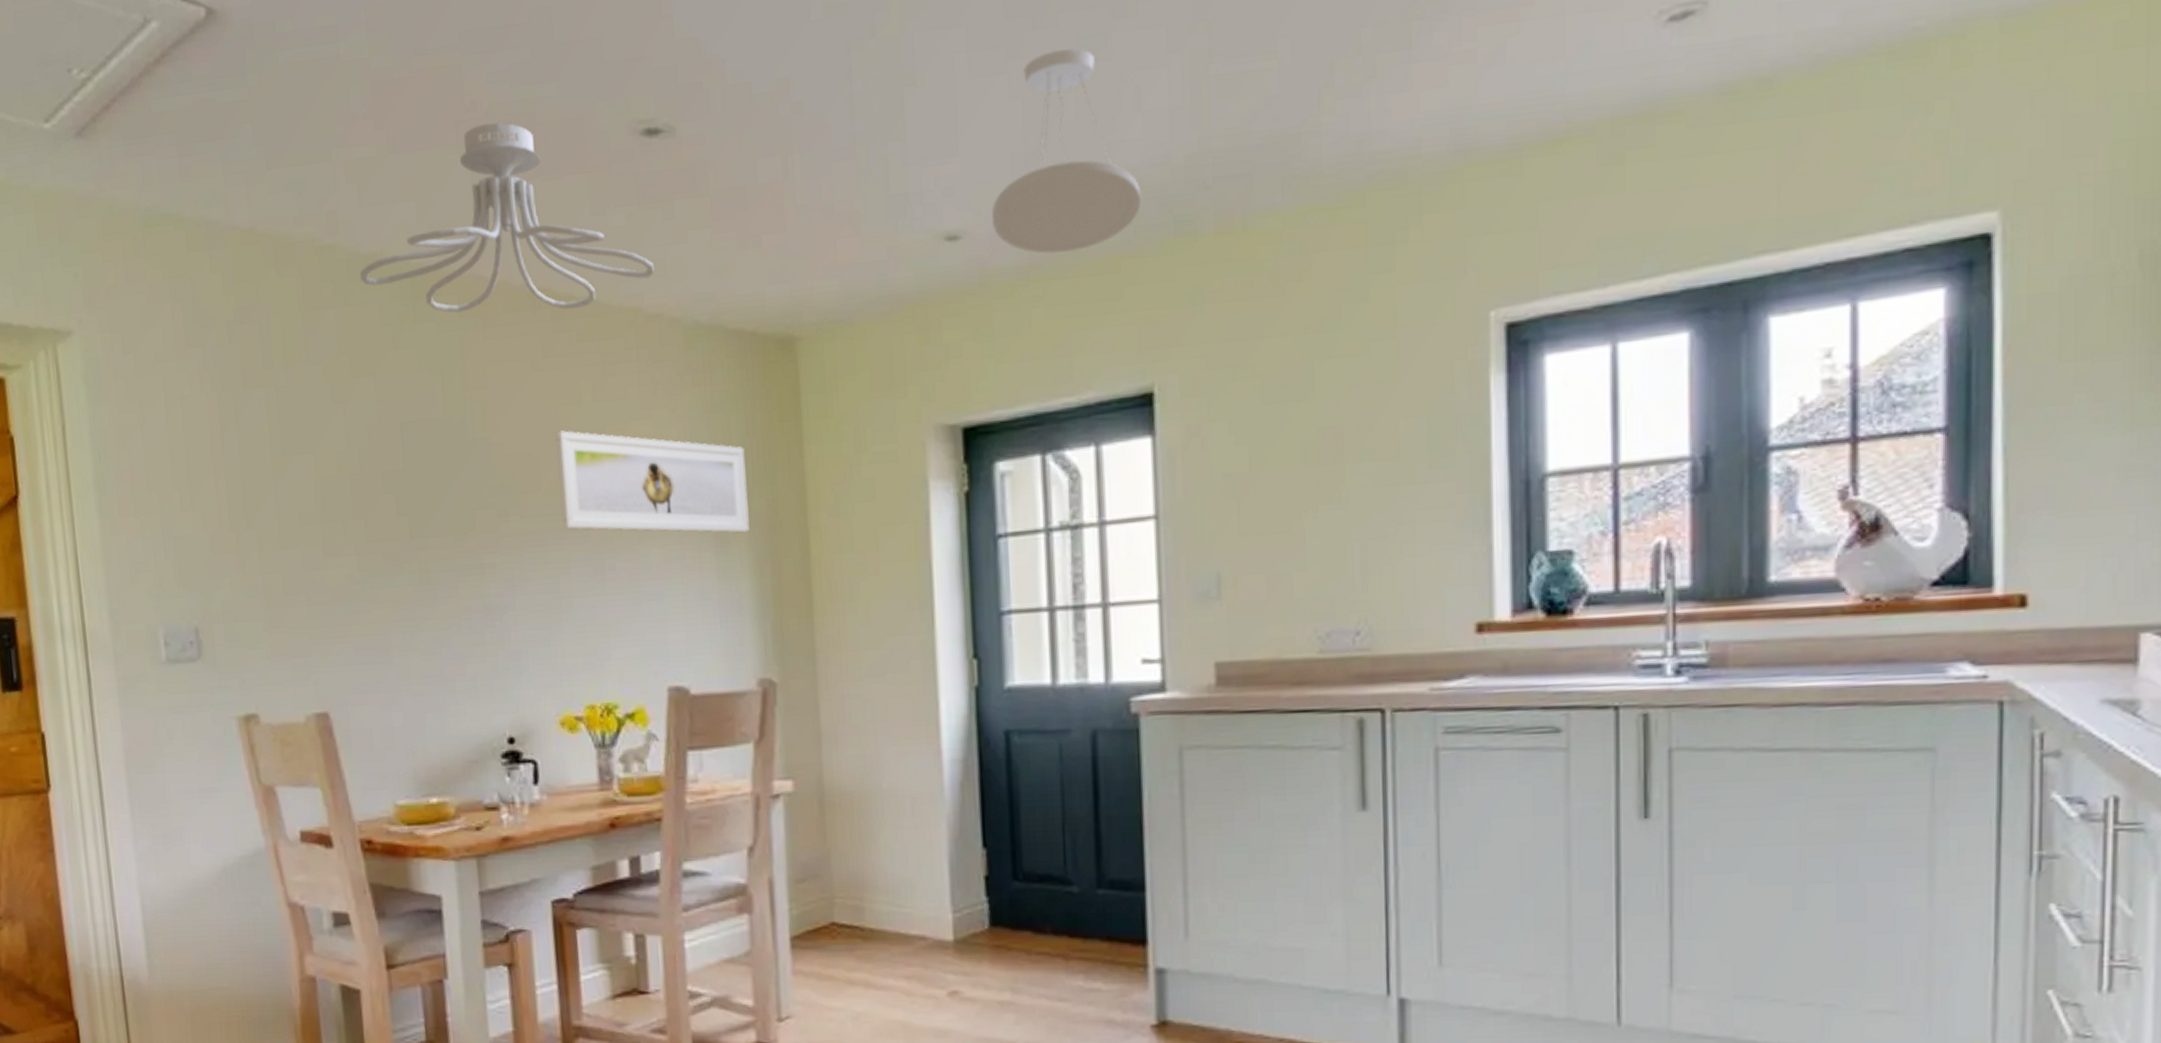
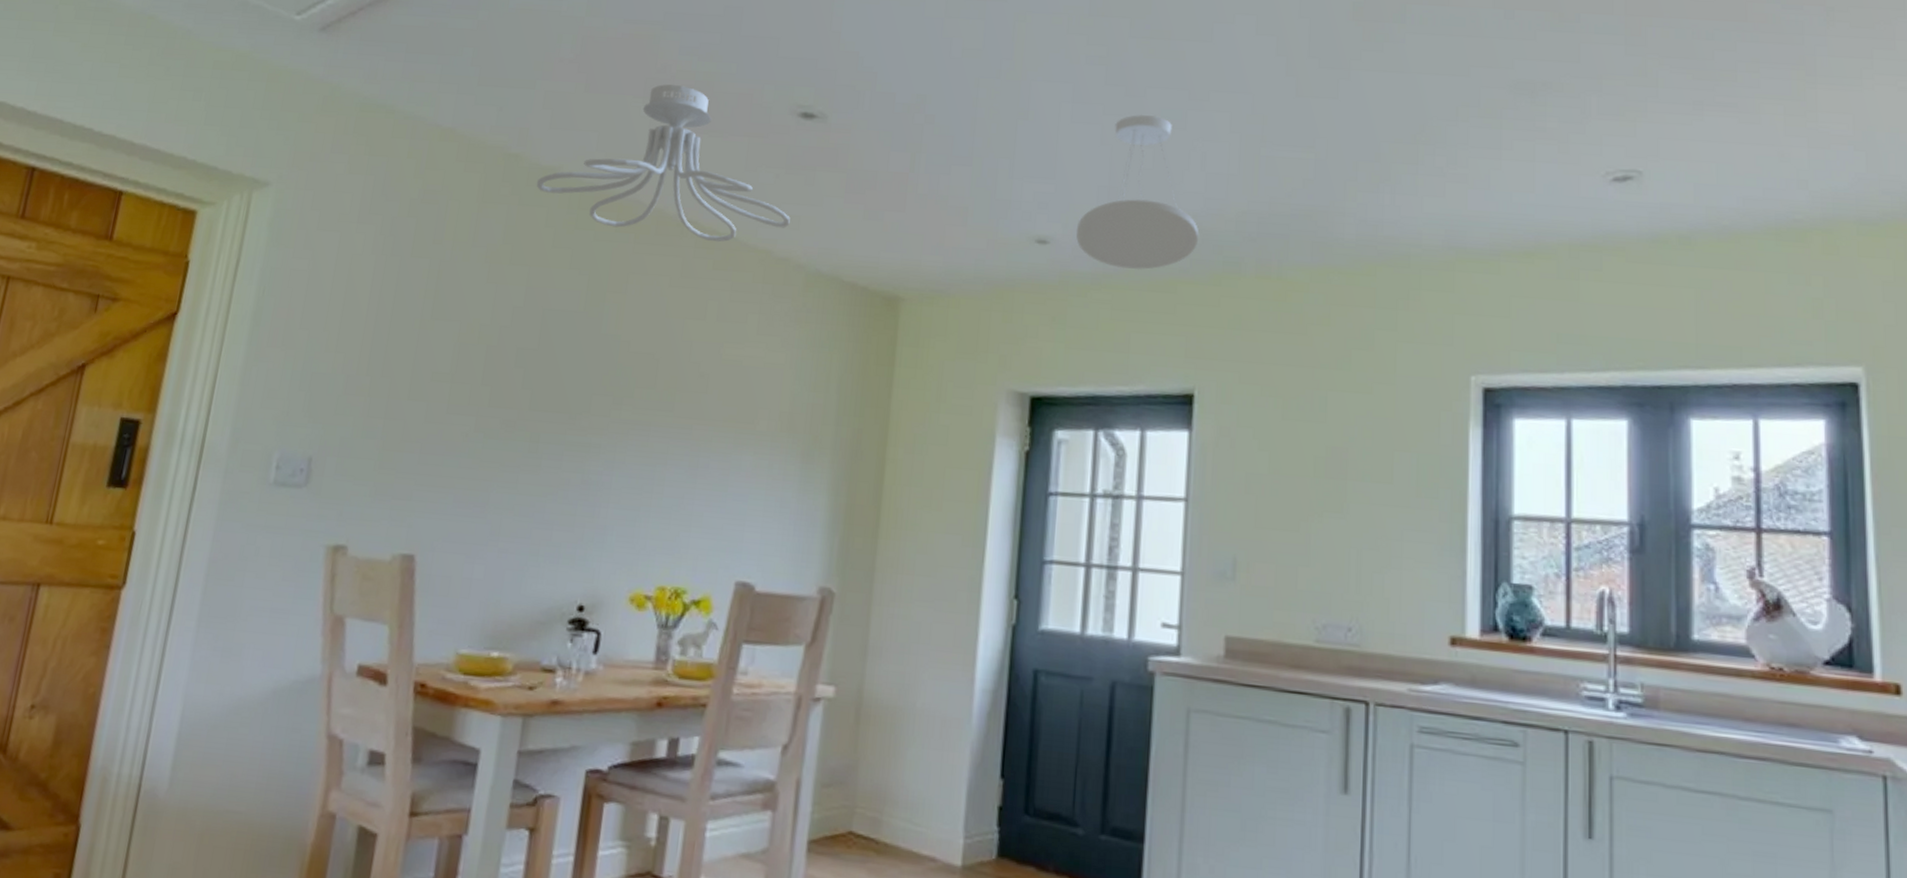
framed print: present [556,430,750,533] -> none [668,340,841,454]

